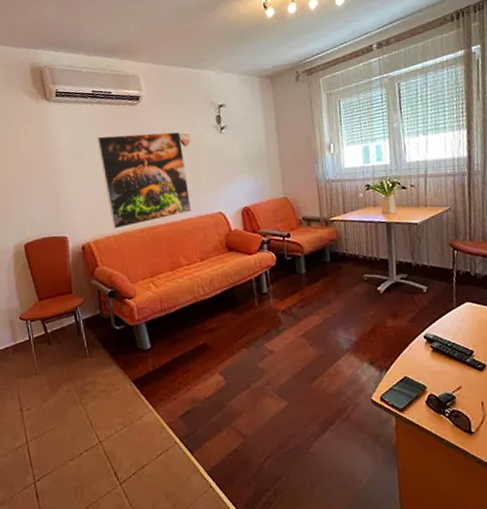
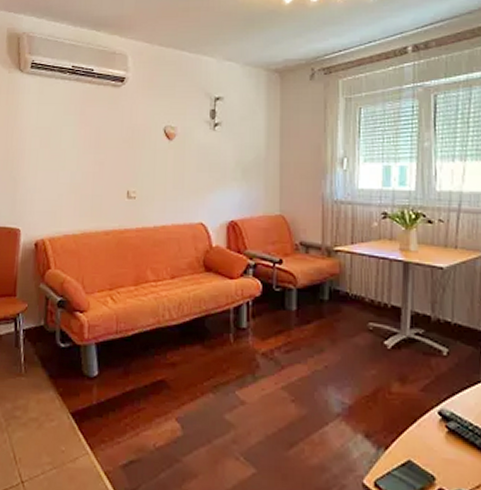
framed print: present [97,132,191,229] -> none [69,118,168,228]

